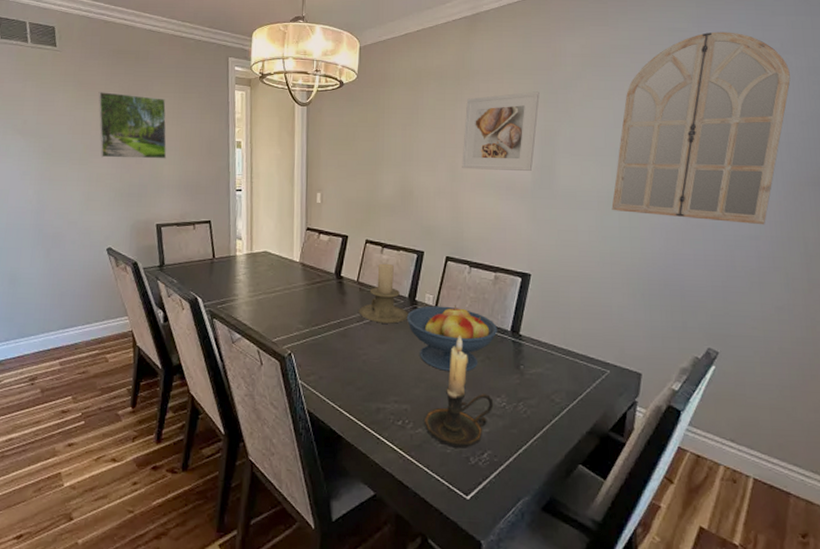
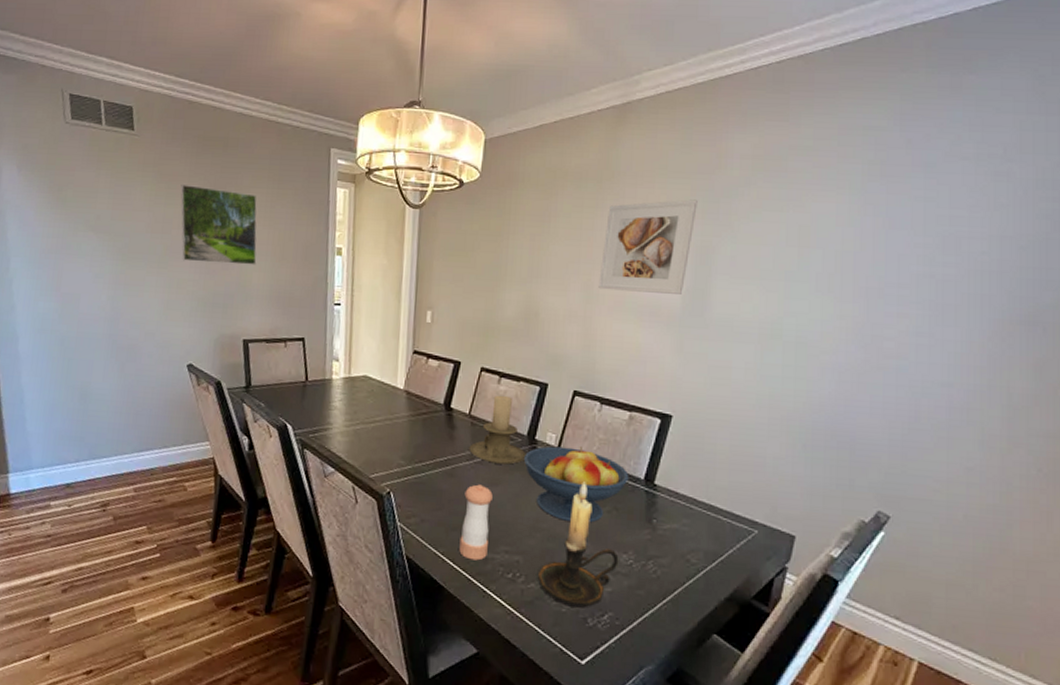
pepper shaker: none [354,342,381,411] -> present [459,484,493,561]
home mirror: present [611,31,791,225] -> none [775,132,1011,370]

